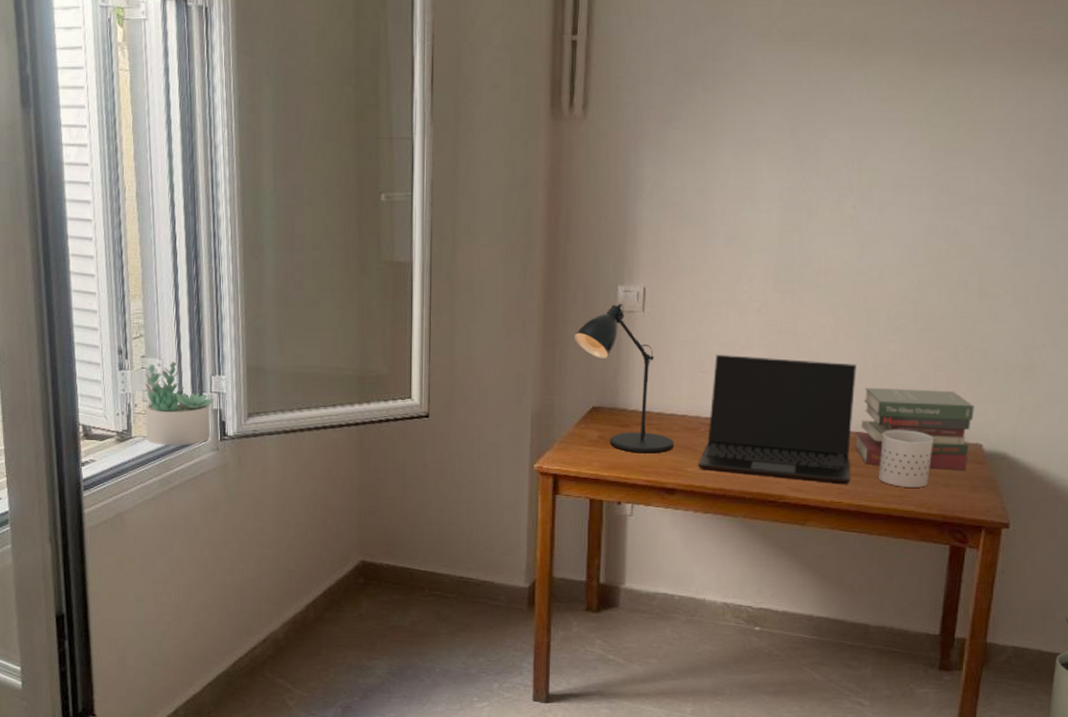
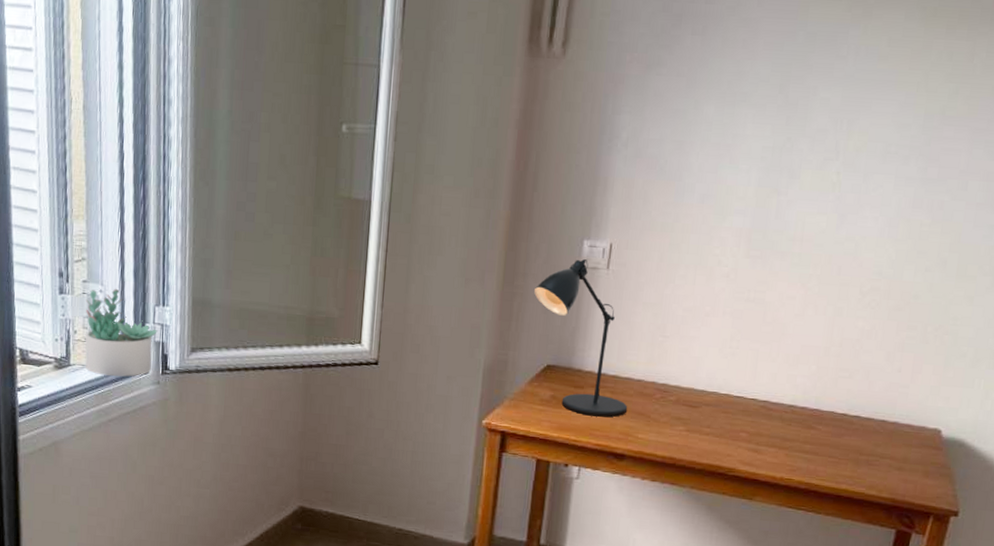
laptop: present [697,354,856,484] -> none [649,318,822,461]
books: present [854,387,974,470] -> none [811,363,938,455]
mug: present [879,430,933,488] -> none [832,409,892,470]

